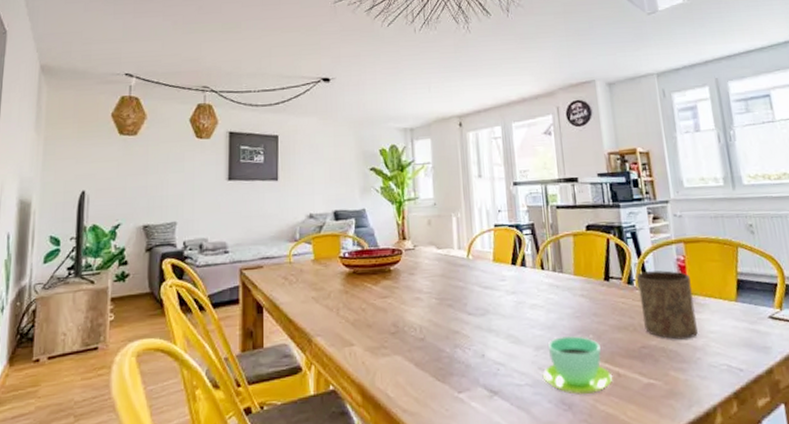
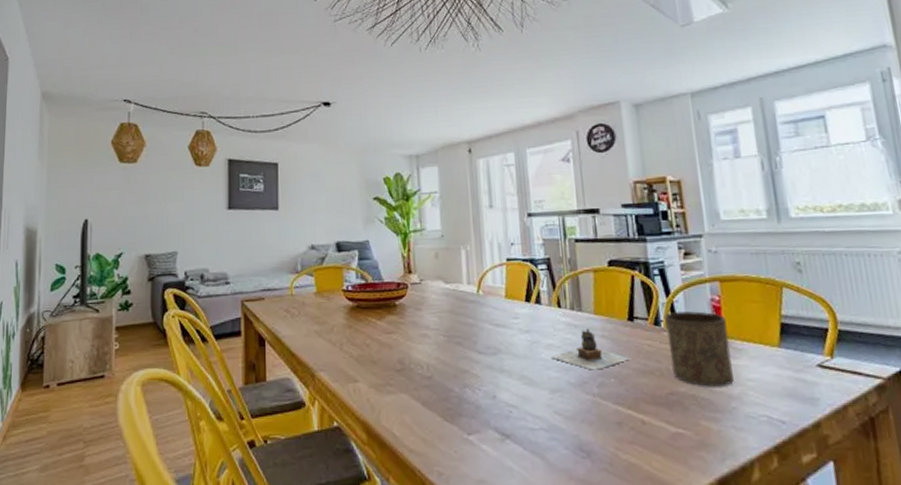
teapot: none [535,288,606,328] -> present [551,328,630,370]
cup: present [542,335,613,395] -> none [558,378,637,441]

